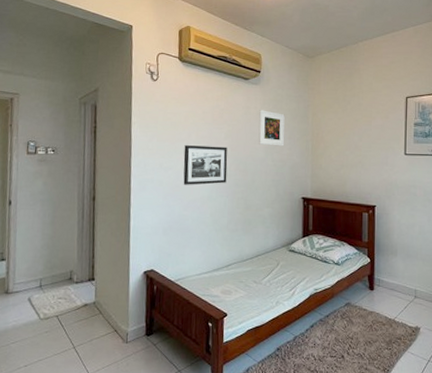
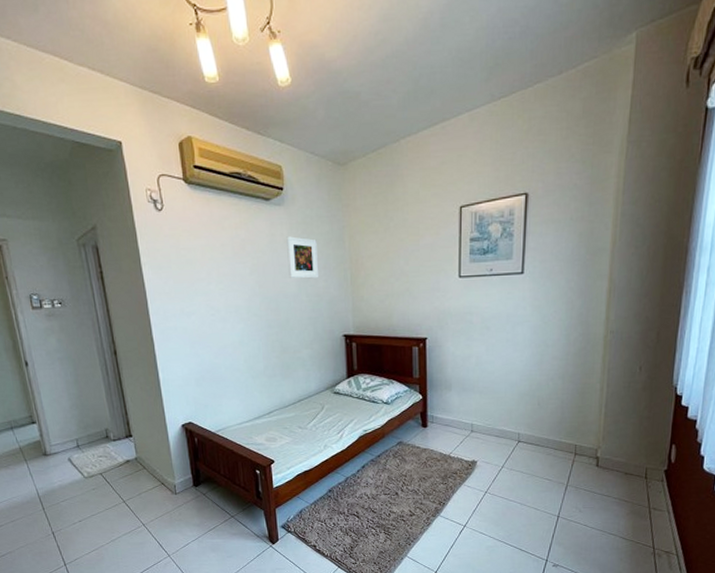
picture frame: present [183,145,228,185] -> none [205,284,258,331]

